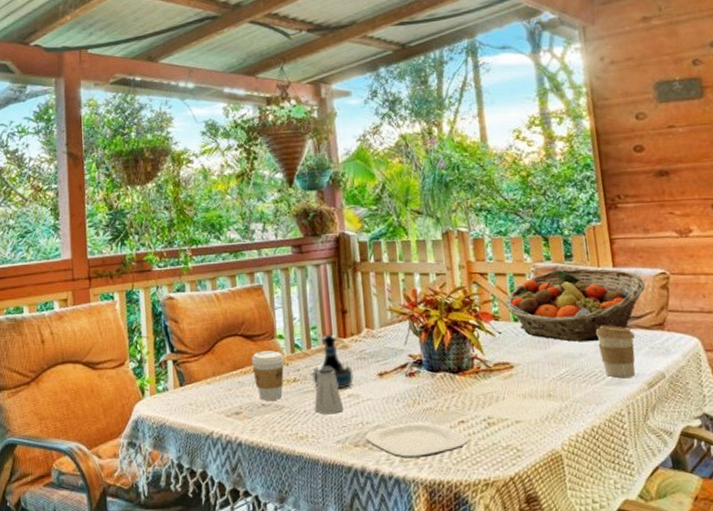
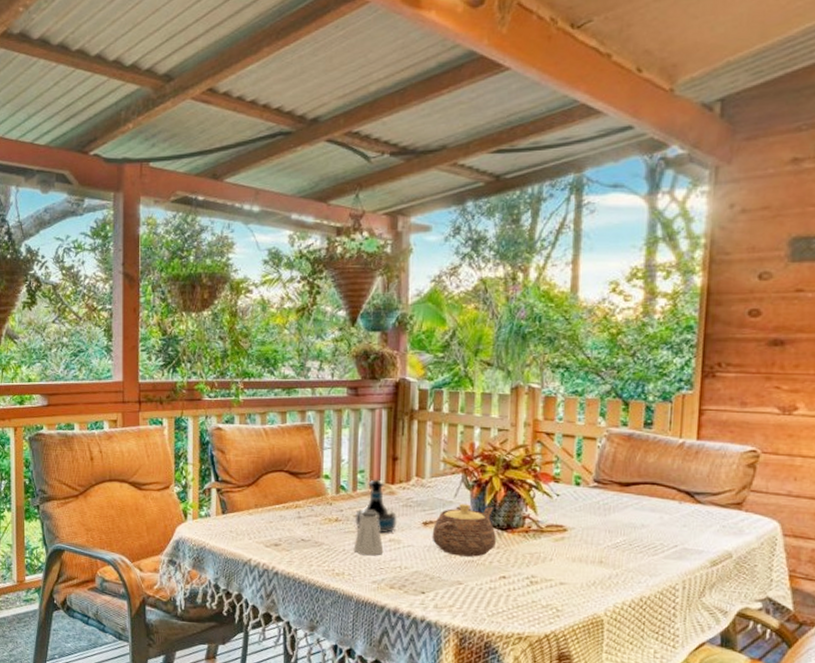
coffee cup: present [252,351,284,400] -> none [295,489,328,536]
plate: present [365,422,469,459] -> none [402,572,507,607]
teapot: none [388,350,450,405] -> present [432,504,496,557]
fruit basket: present [505,268,645,342] -> none [569,437,730,514]
coffee cup: present [595,325,636,378] -> none [663,498,706,553]

